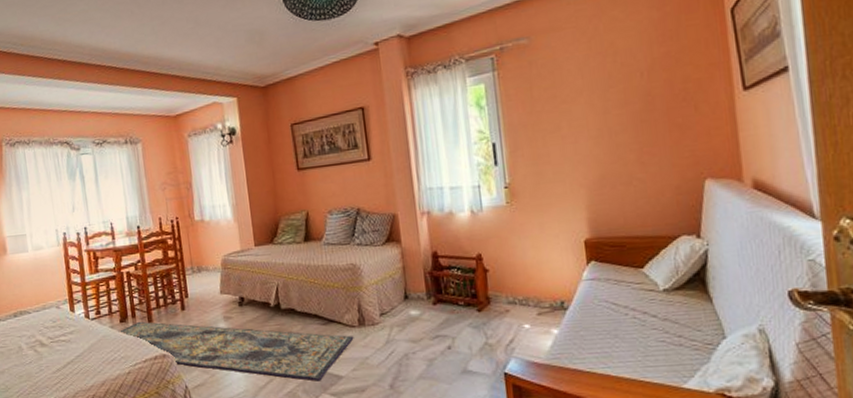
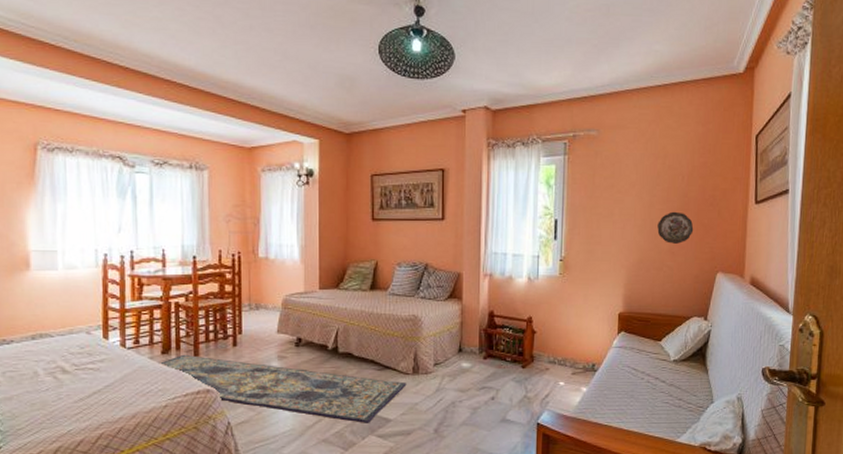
decorative plate: none [617,114,666,153] -> present [657,211,694,244]

